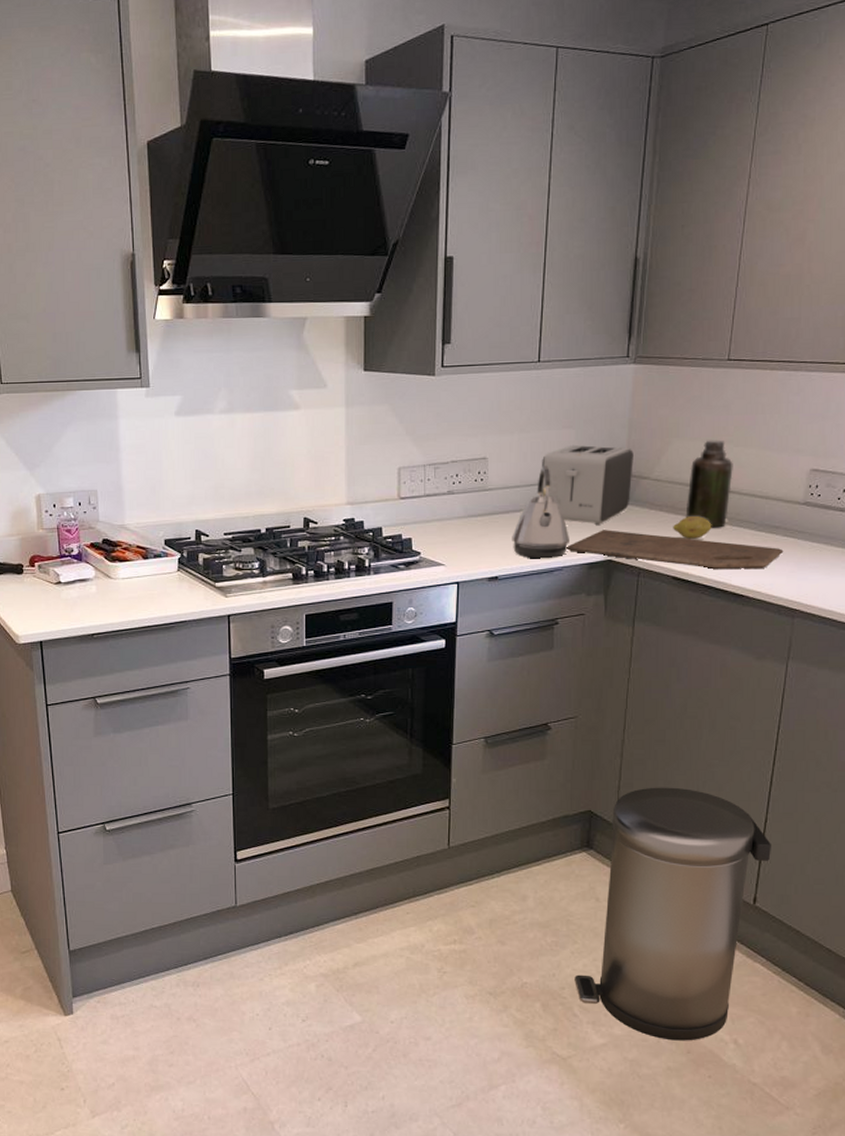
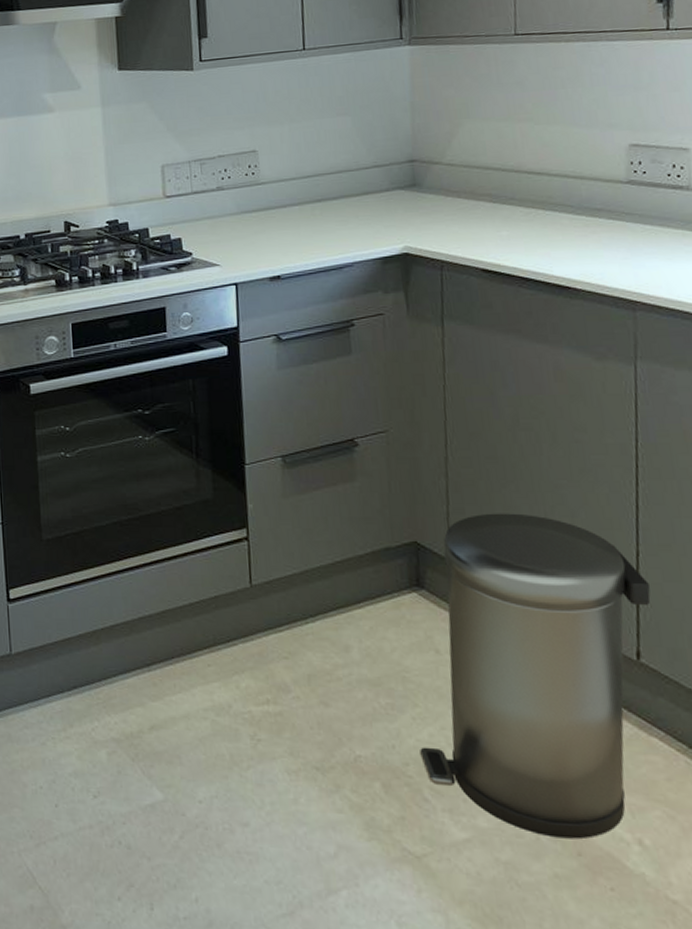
kettle: present [512,466,569,559] -> none [292,155,358,256]
toaster: present [541,444,634,526] -> none [317,131,422,217]
cutting board: present [567,530,784,569] -> none [355,220,611,259]
fruit: present [673,515,712,539] -> none [475,200,521,227]
canister: present [685,440,733,528] -> none [487,118,539,214]

